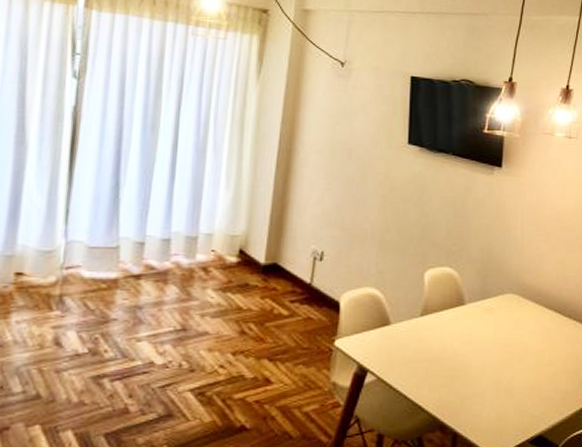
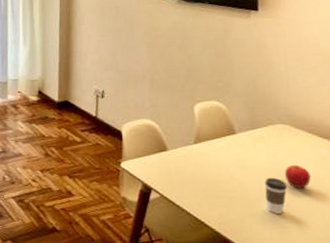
coffee cup: none [487,352,509,392] -> present [264,177,287,214]
fruit: none [509,337,533,364] -> present [285,164,311,189]

